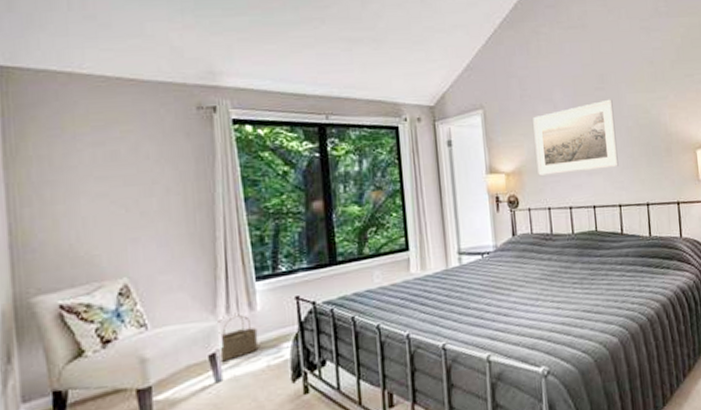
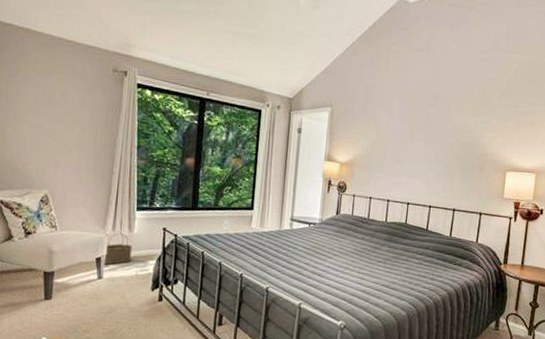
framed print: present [533,99,619,176] -> none [366,116,442,174]

